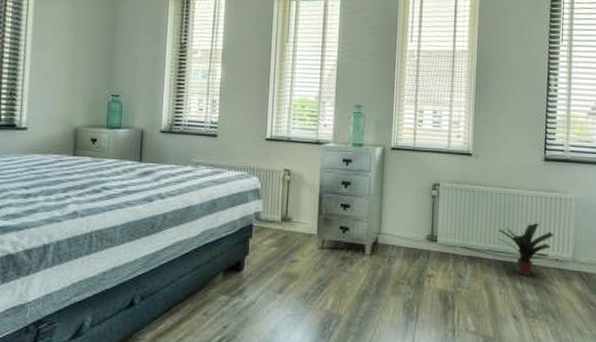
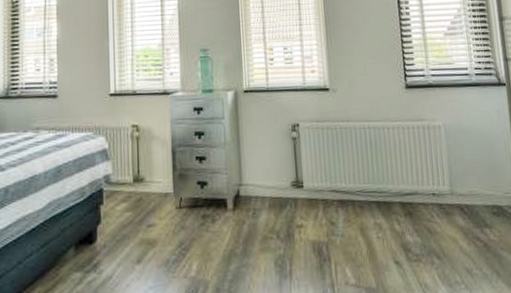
potted plant: present [498,221,554,276] -> none [367,154,427,215]

